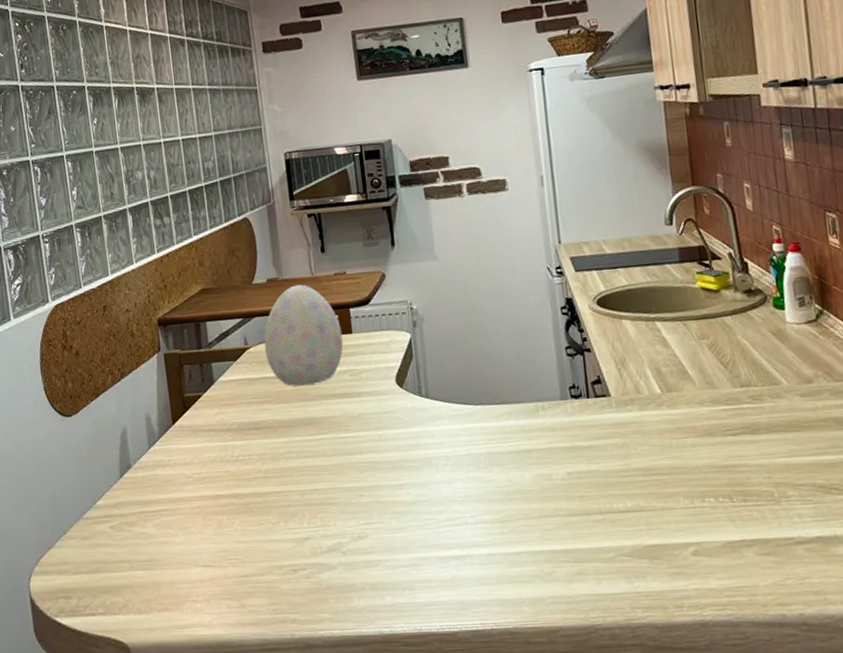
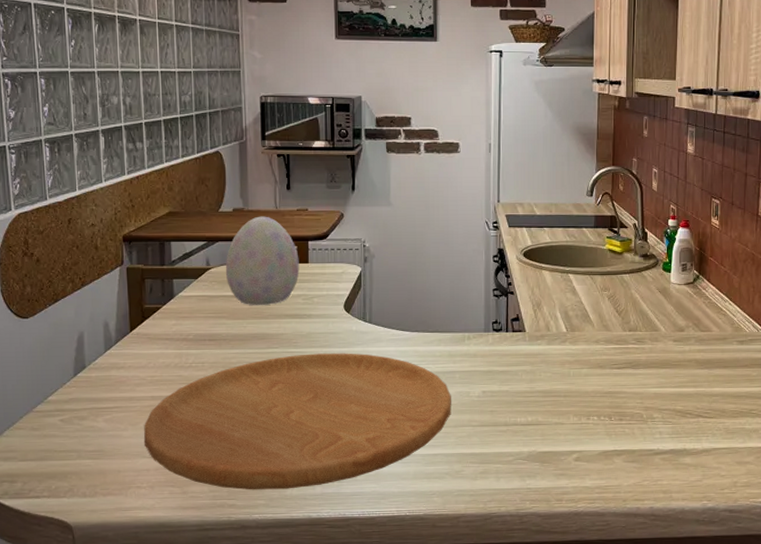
cutting board: none [194,434,533,602] -> present [144,353,451,490]

